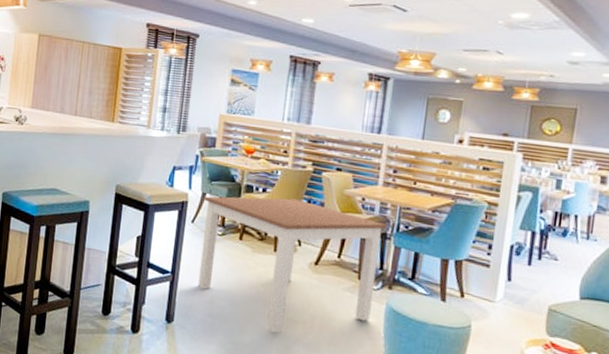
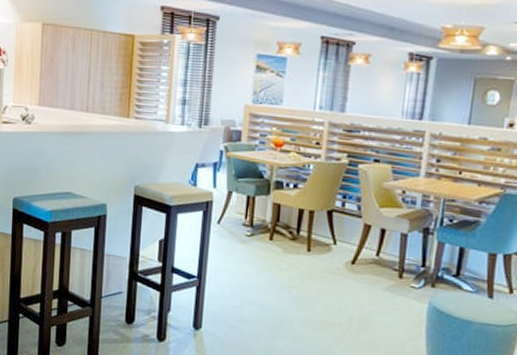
dining table: present [198,196,387,333] -> none [226,194,430,337]

